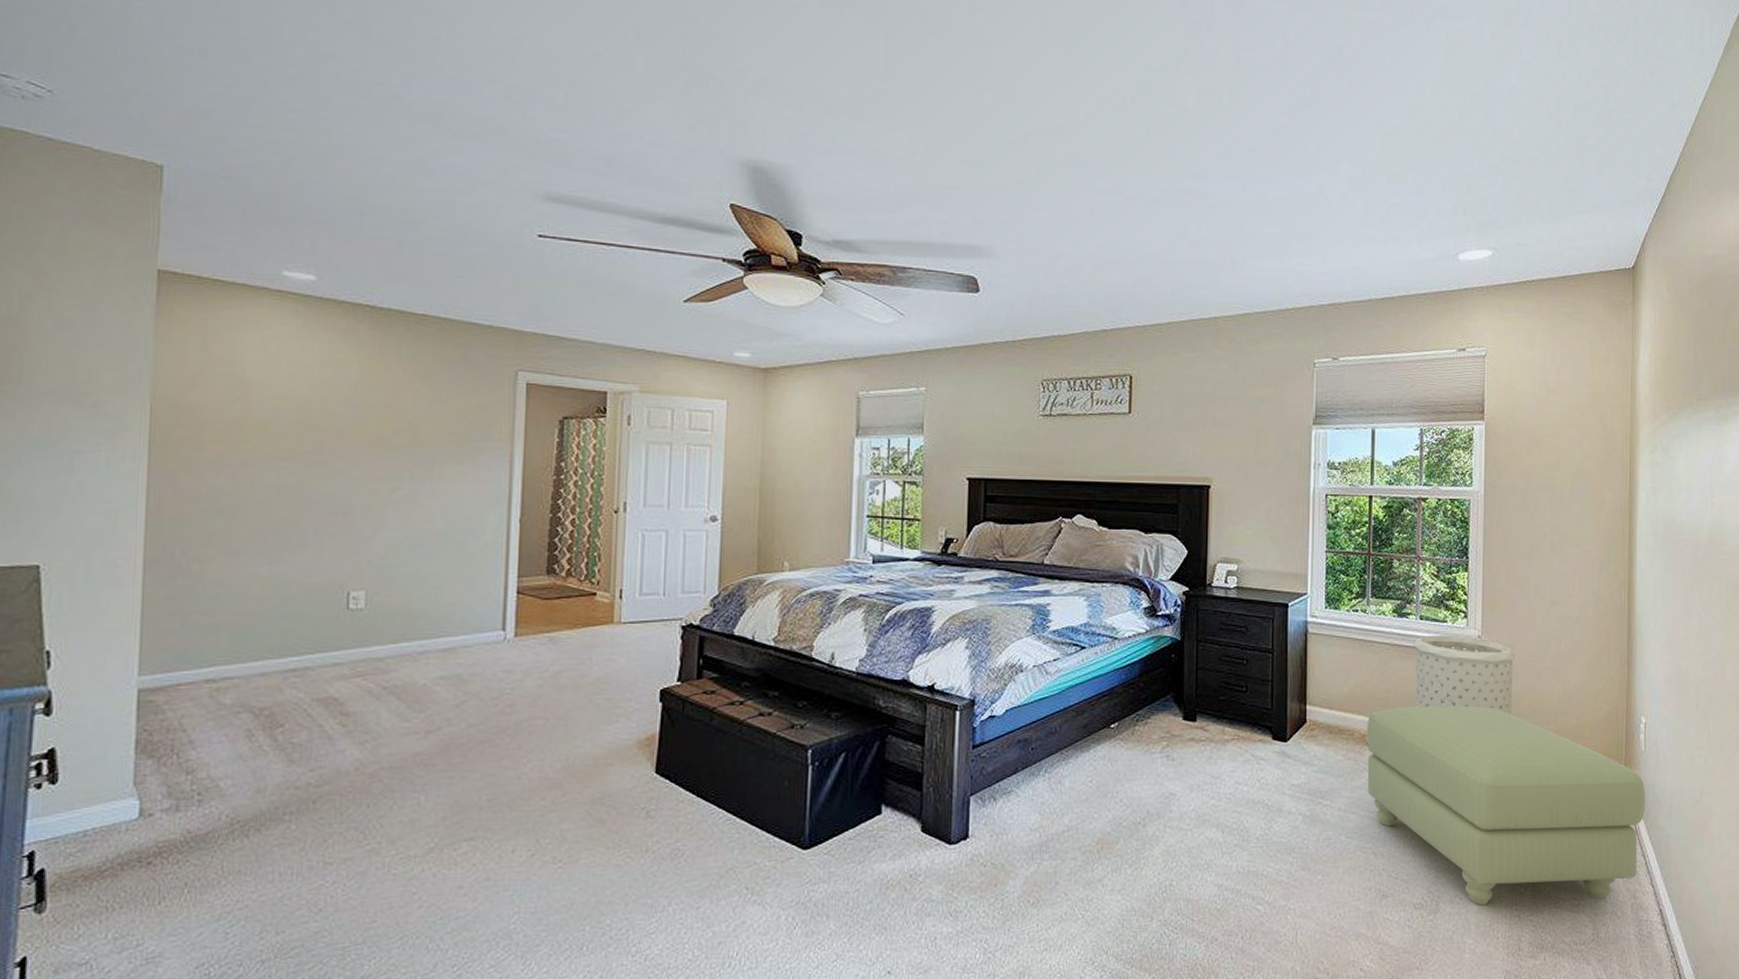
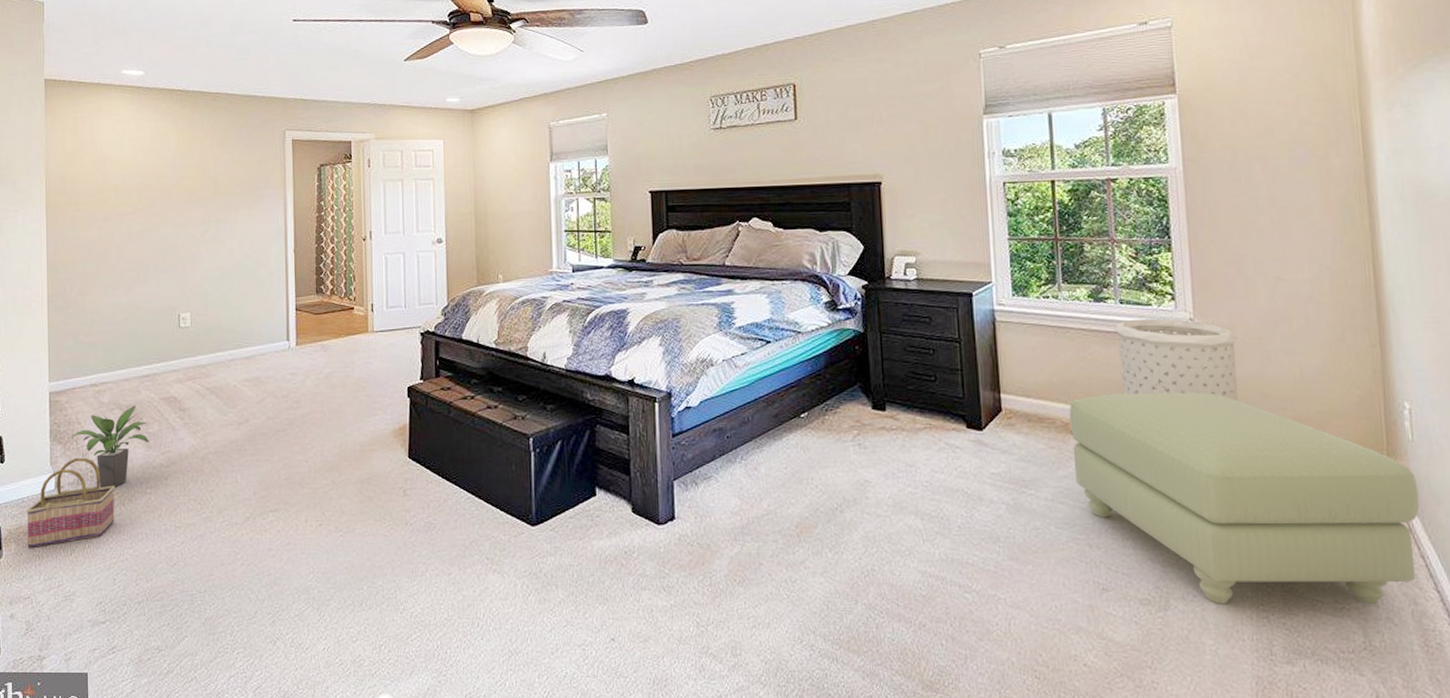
basket: none [88,775,236,898] -> present [25,457,115,549]
potted plant: none [162,707,293,815] -> present [67,405,149,488]

